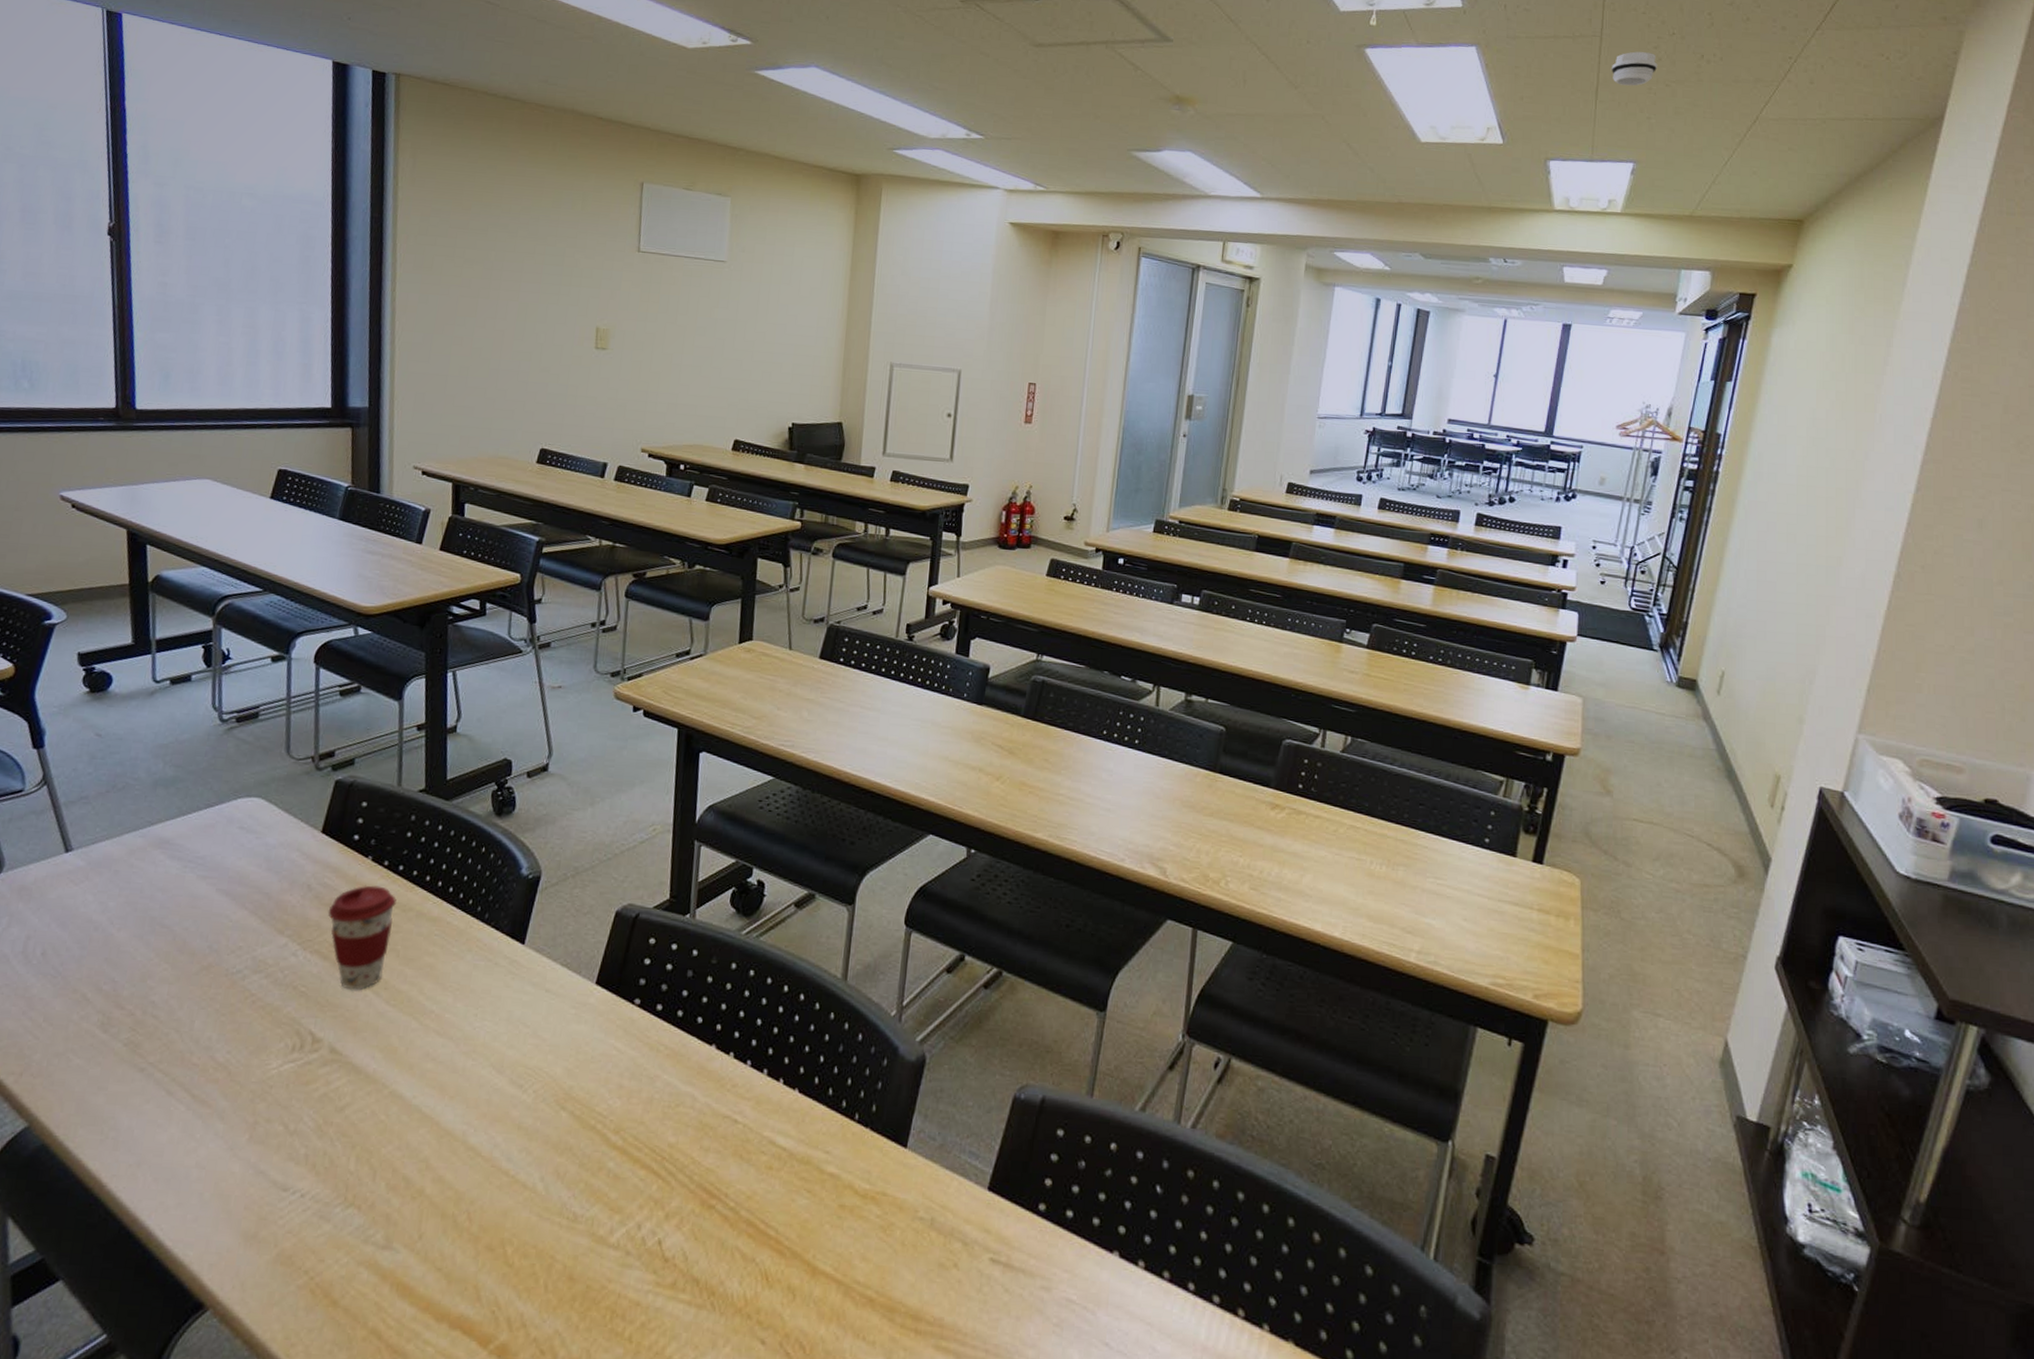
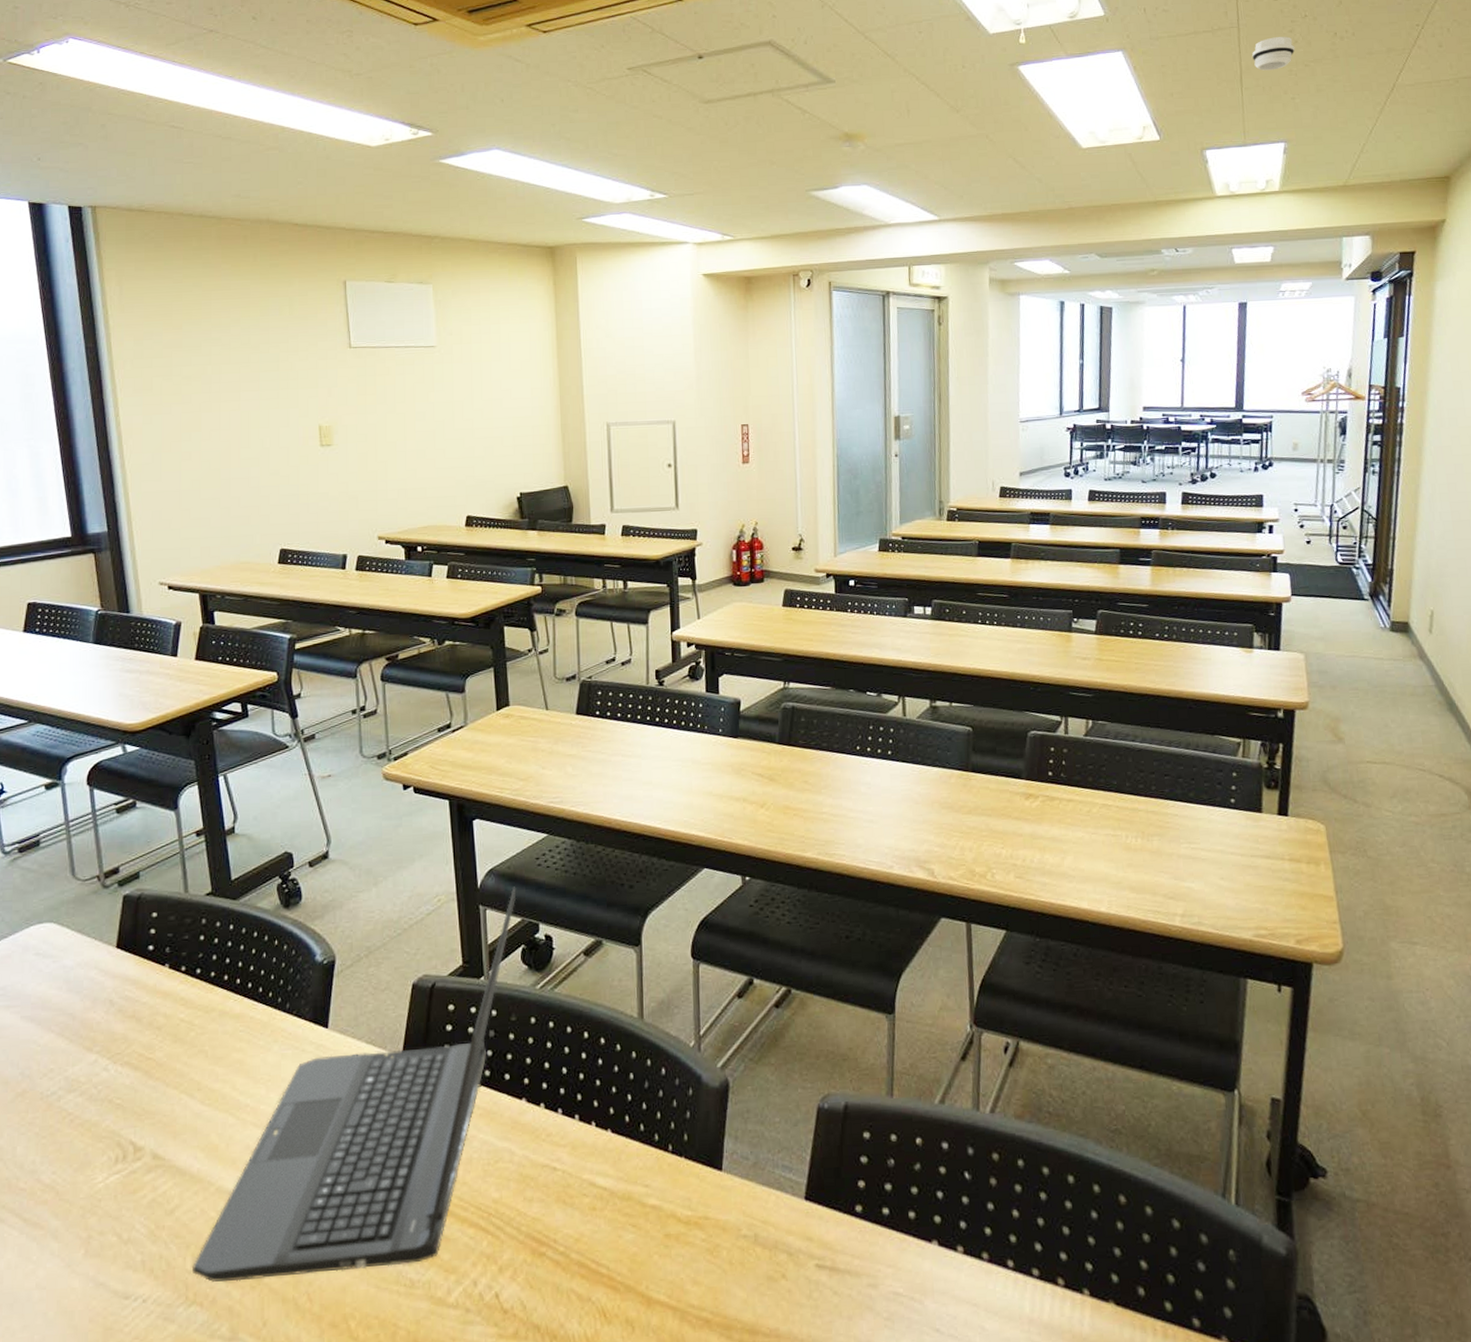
coffee cup: present [328,885,397,990] -> none [133,991,198,1096]
laptop computer: none [355,826,735,1197] -> present [192,886,517,1282]

